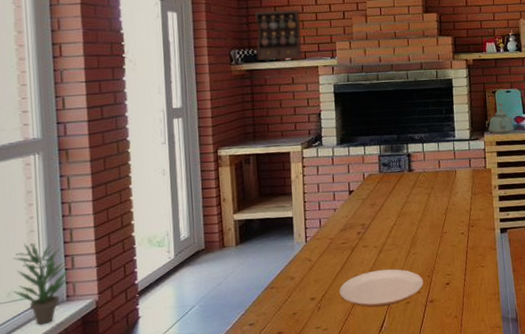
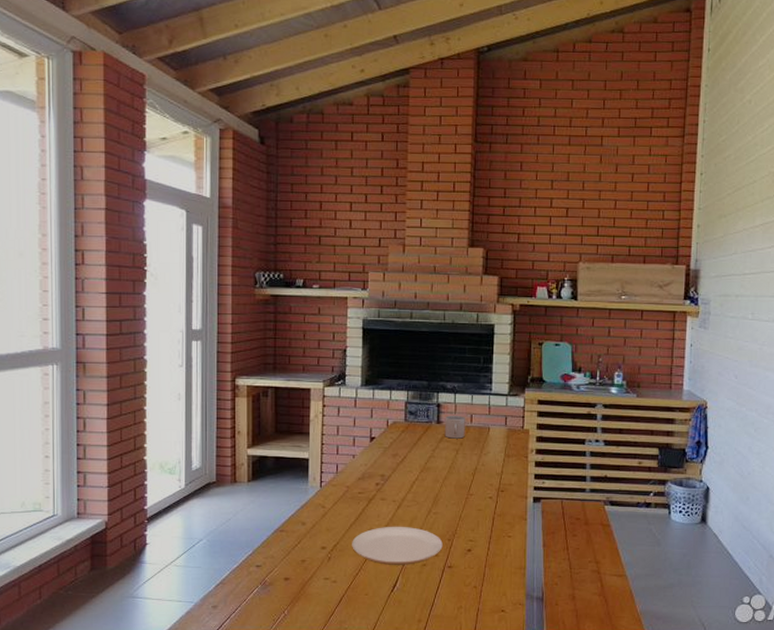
potted plant: present [12,243,70,326] -> none [26,454,81,540]
spice rack: present [255,10,303,60] -> none [283,231,332,287]
mug: none [415,162,435,184] -> present [444,416,465,439]
kettle: present [488,102,514,135] -> none [530,356,560,393]

